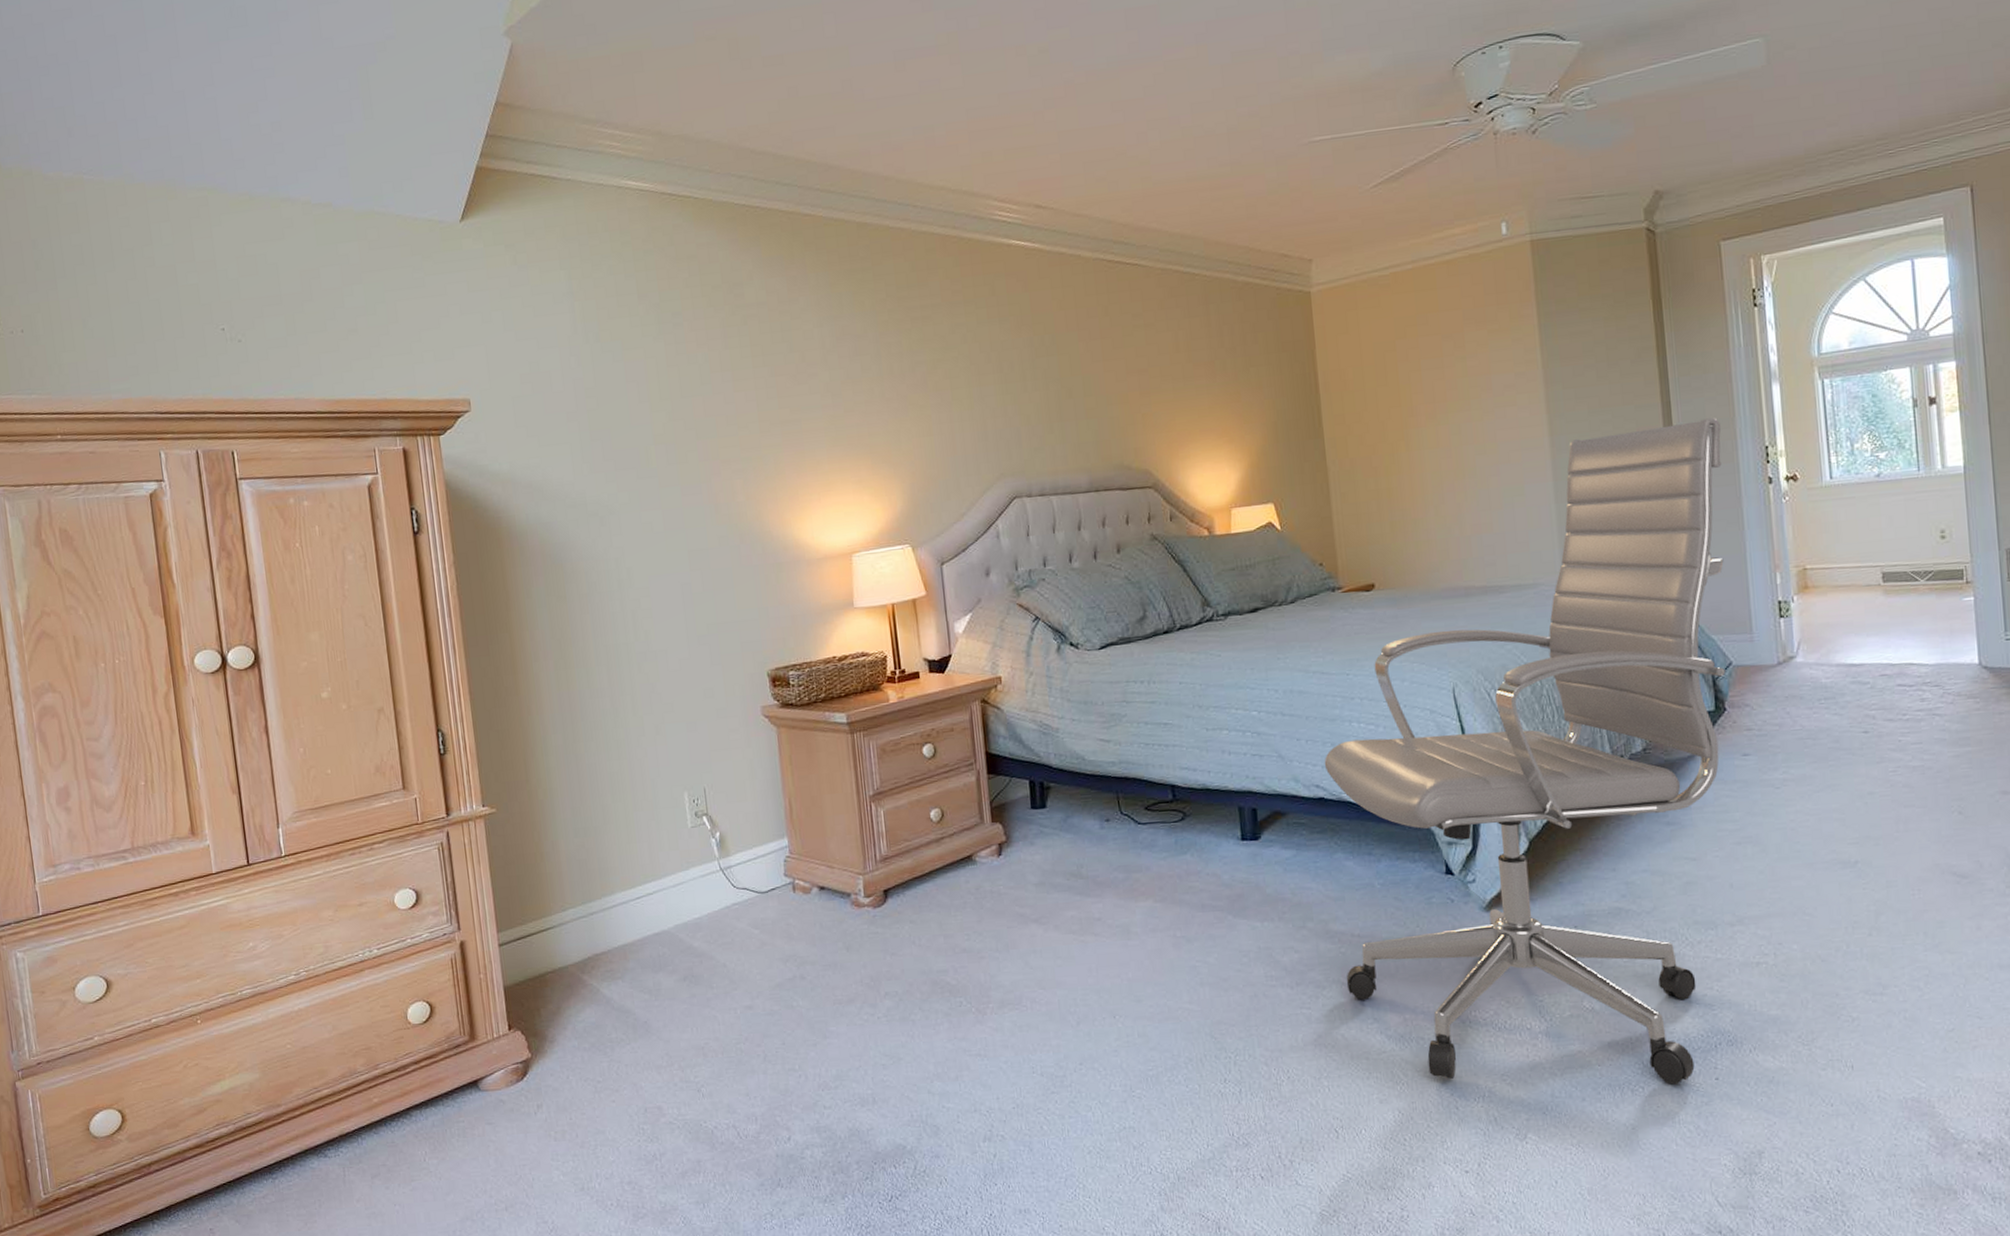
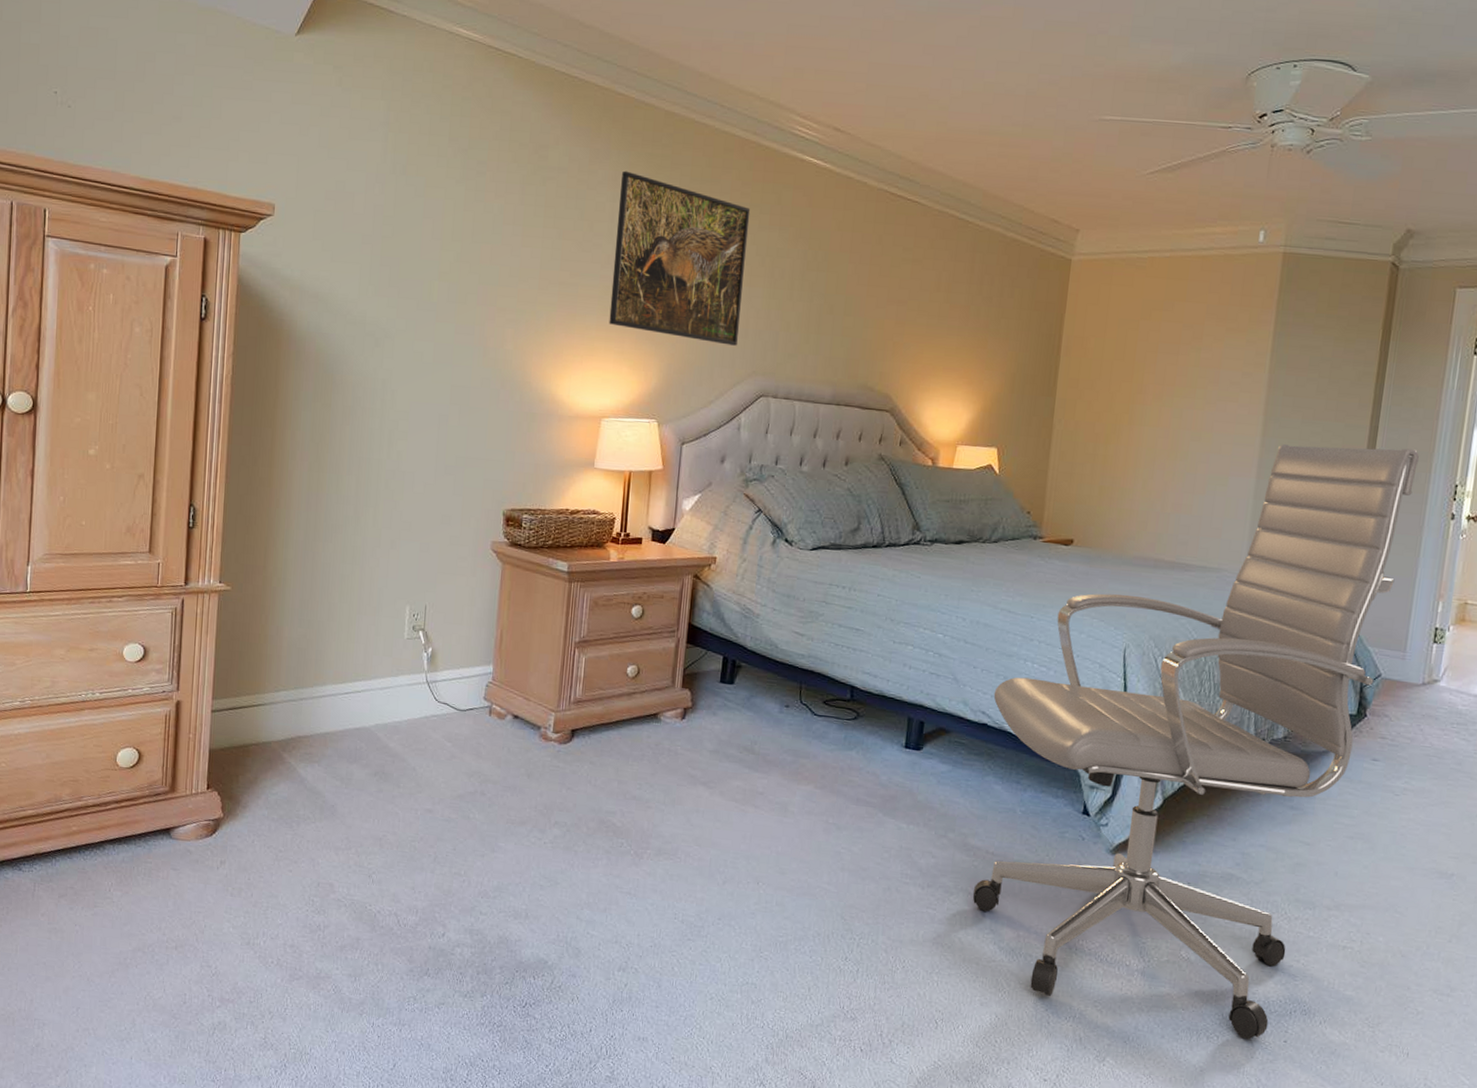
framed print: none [824,292,979,455] -> present [609,170,751,346]

